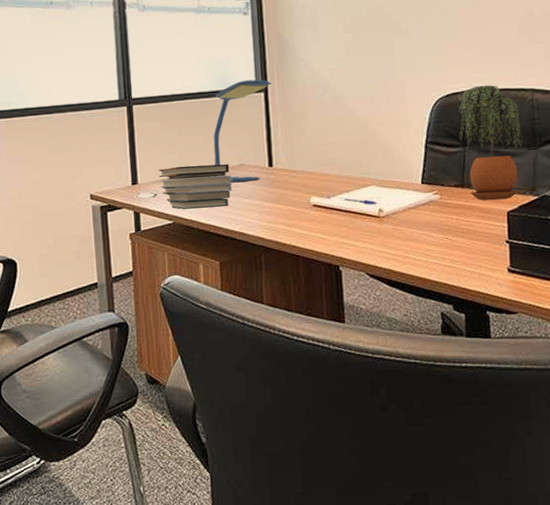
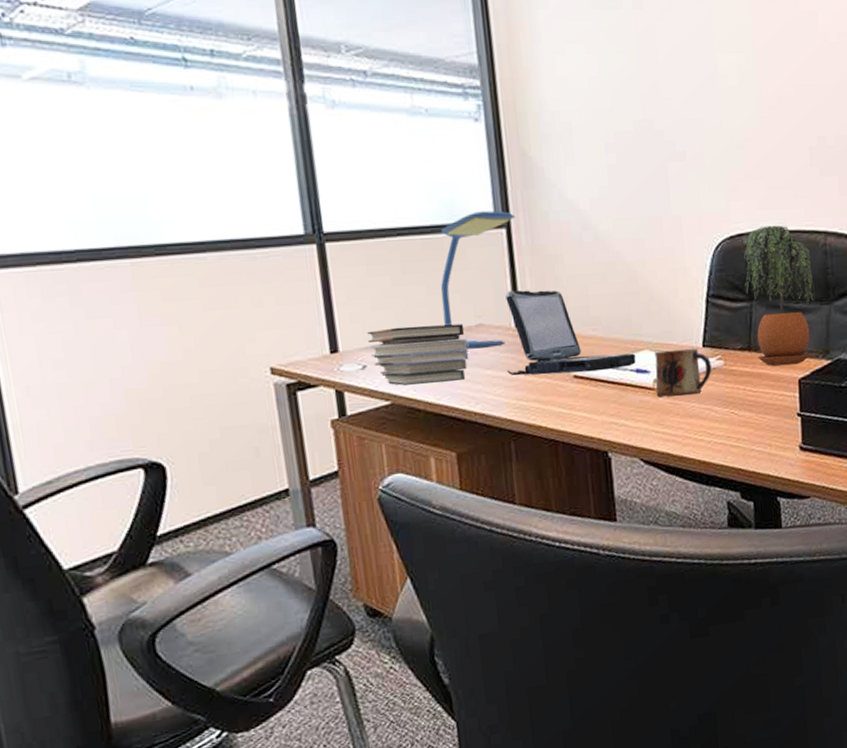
laptop: none [261,138,365,204] -> present [505,289,636,376]
mug: none [380,184,429,224] -> present [654,348,712,397]

